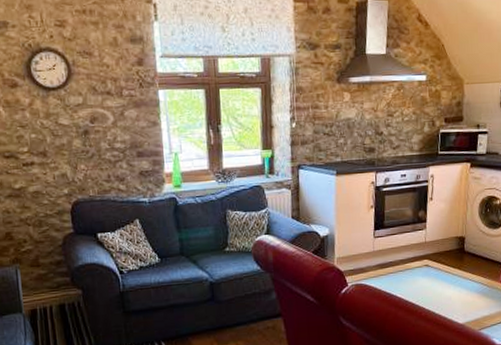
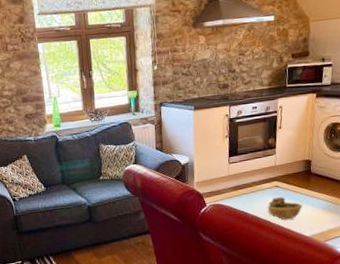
decorative bowl: none [417,278,455,304] -> present [268,197,302,220]

